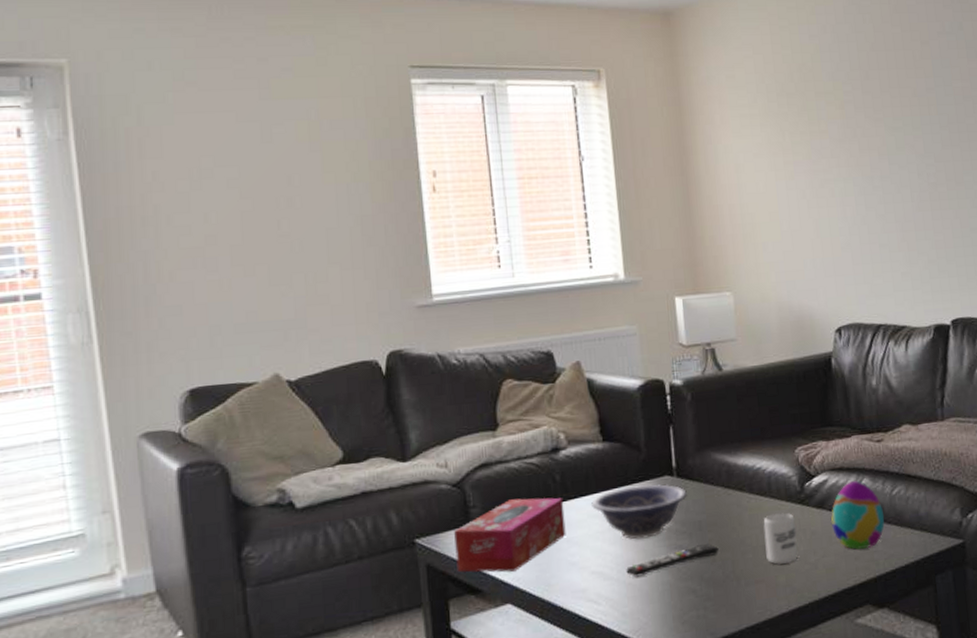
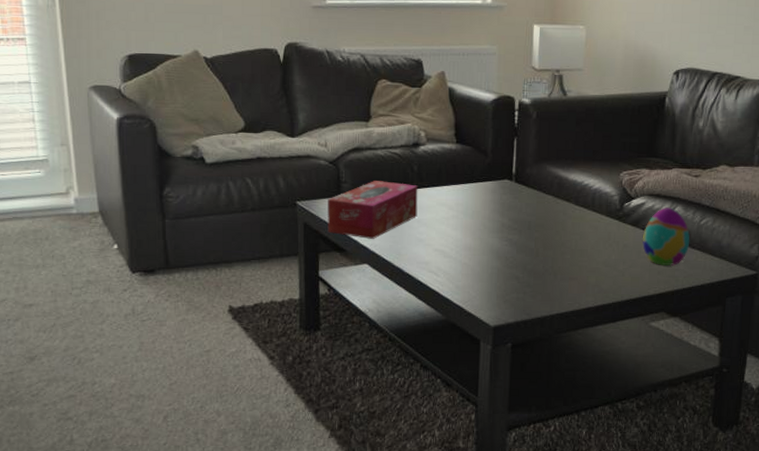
decorative bowl: present [590,484,687,540] -> none [440,184,522,229]
remote control: present [626,544,719,577] -> none [463,241,542,259]
cup: present [763,512,799,565] -> none [582,224,611,267]

